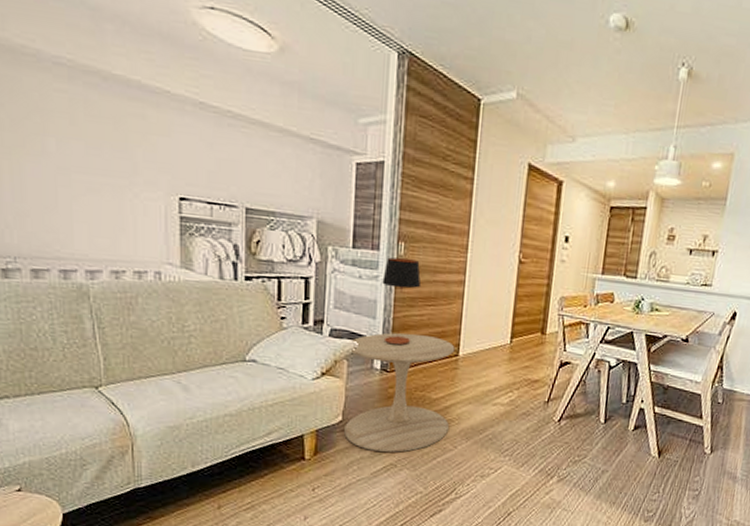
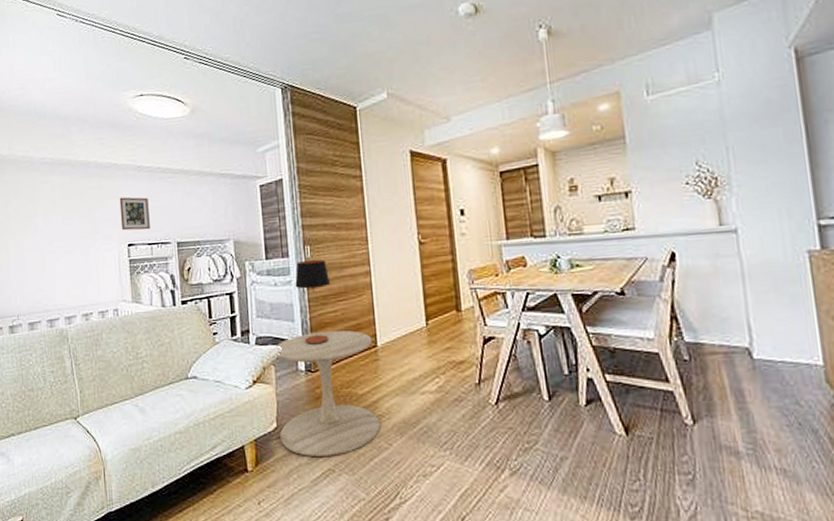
picture frame: none [171,136,211,186] -> present [119,197,150,231]

